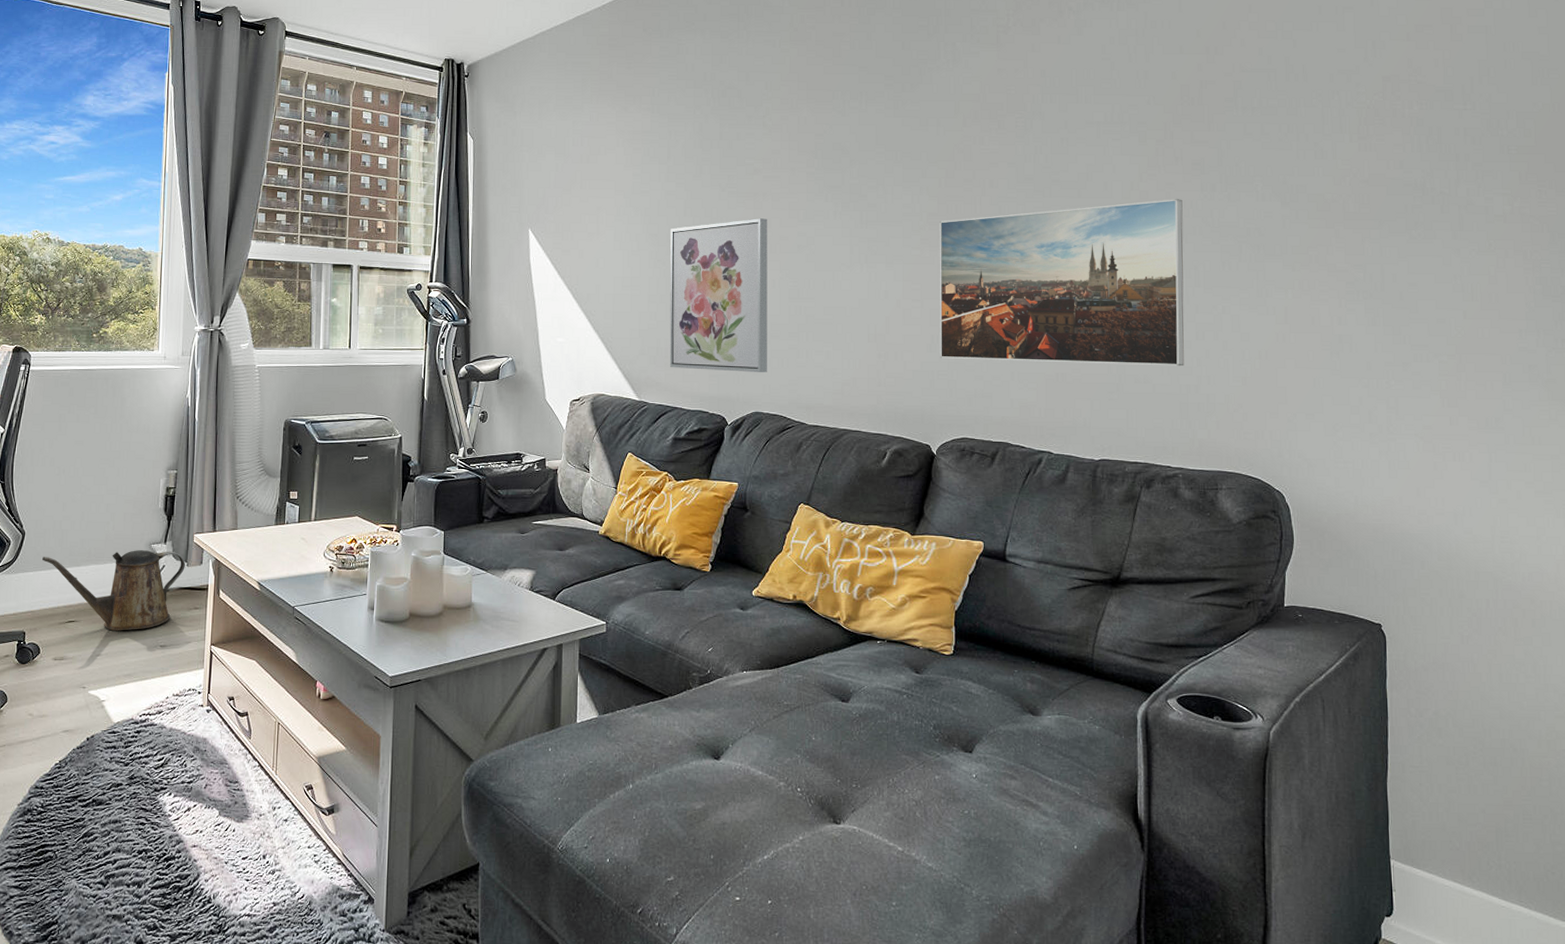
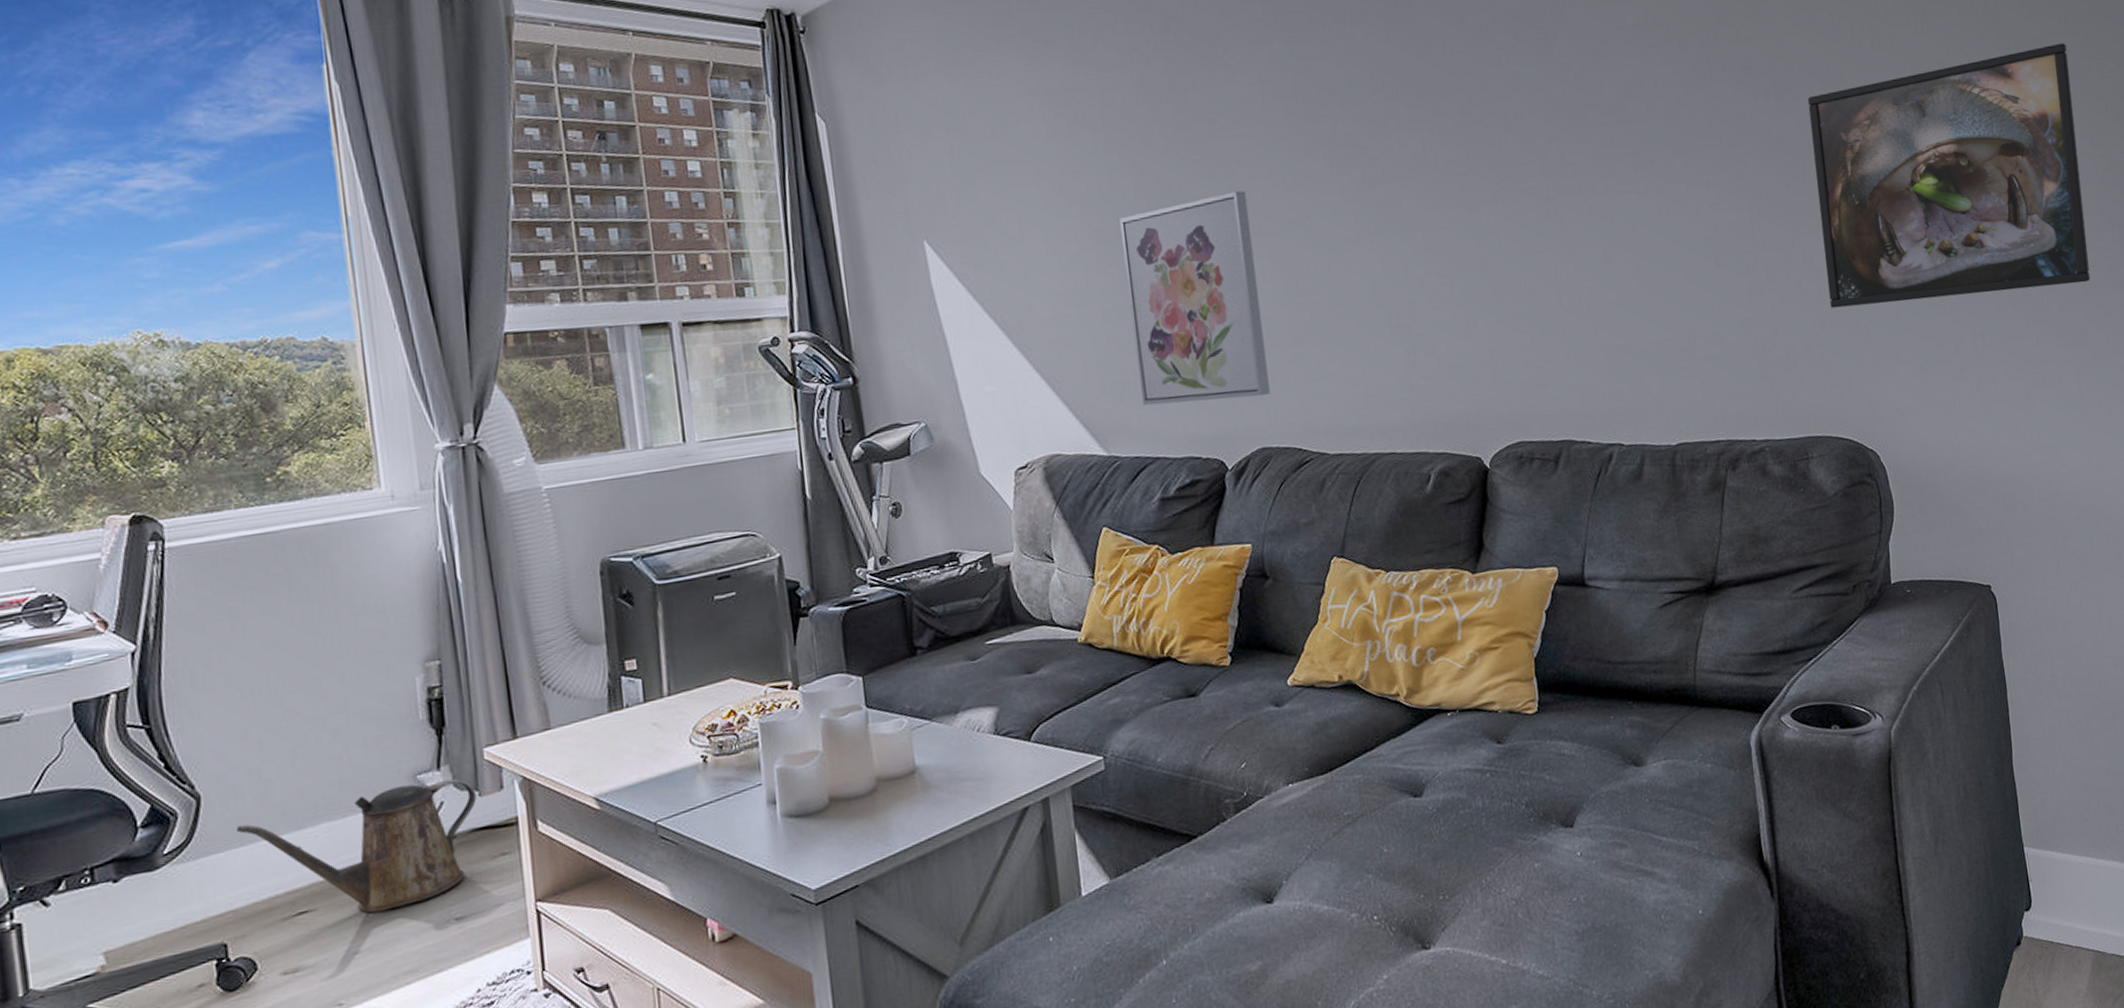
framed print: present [939,199,1184,367] -> none [1460,113,1758,346]
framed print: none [1250,169,1511,377] -> present [1807,43,2091,309]

